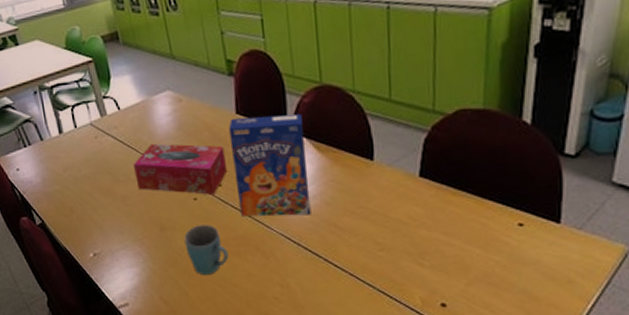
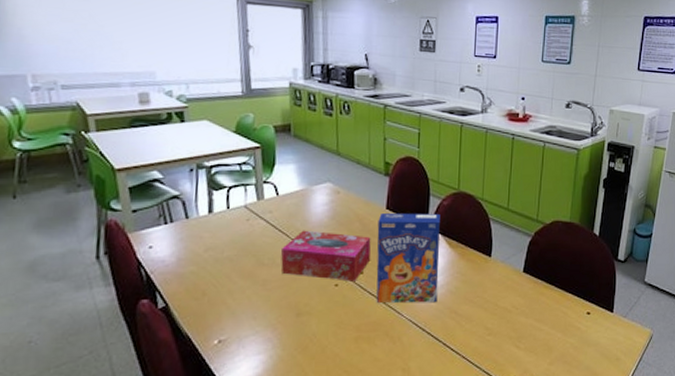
mug: present [184,225,229,275] -> none [318,310,359,361]

